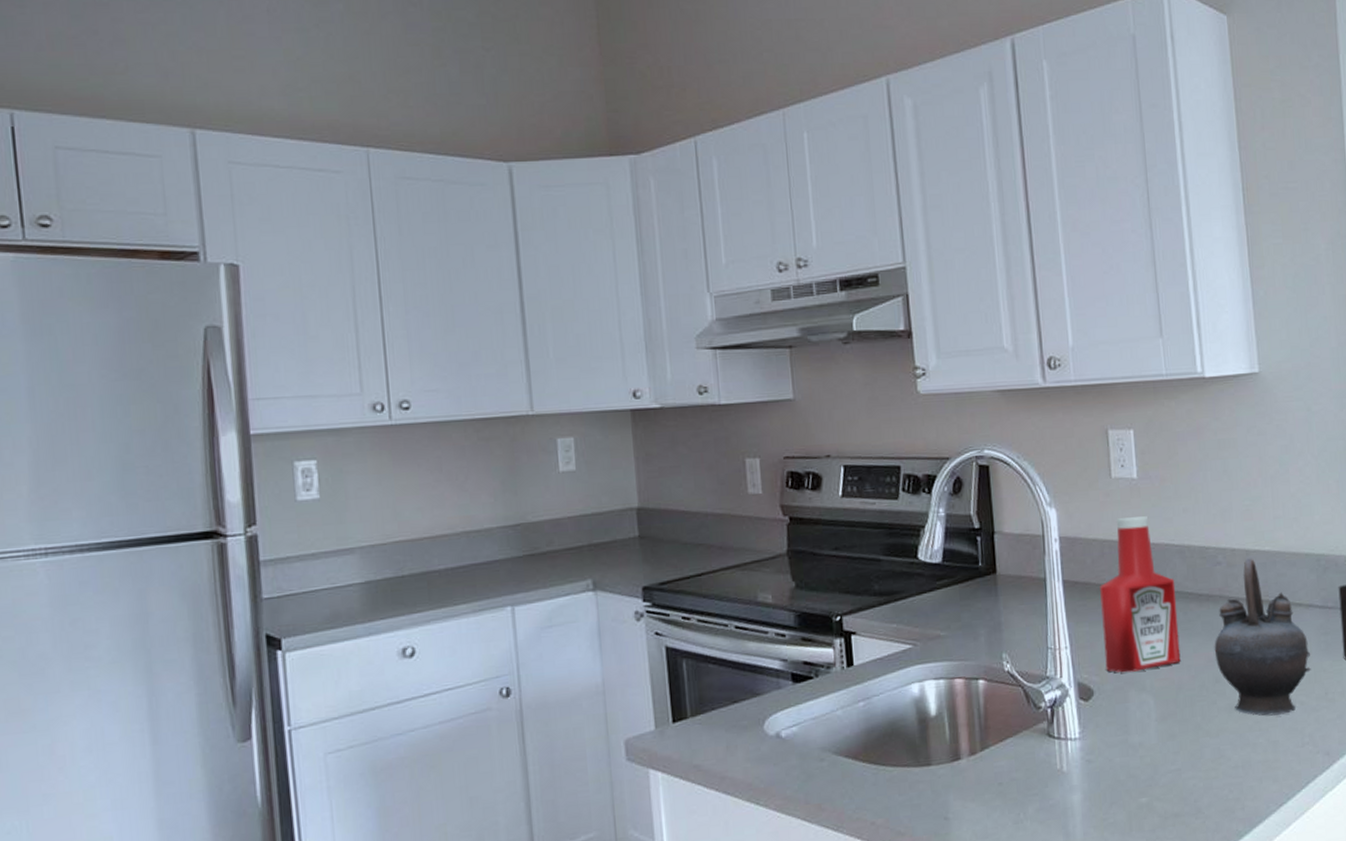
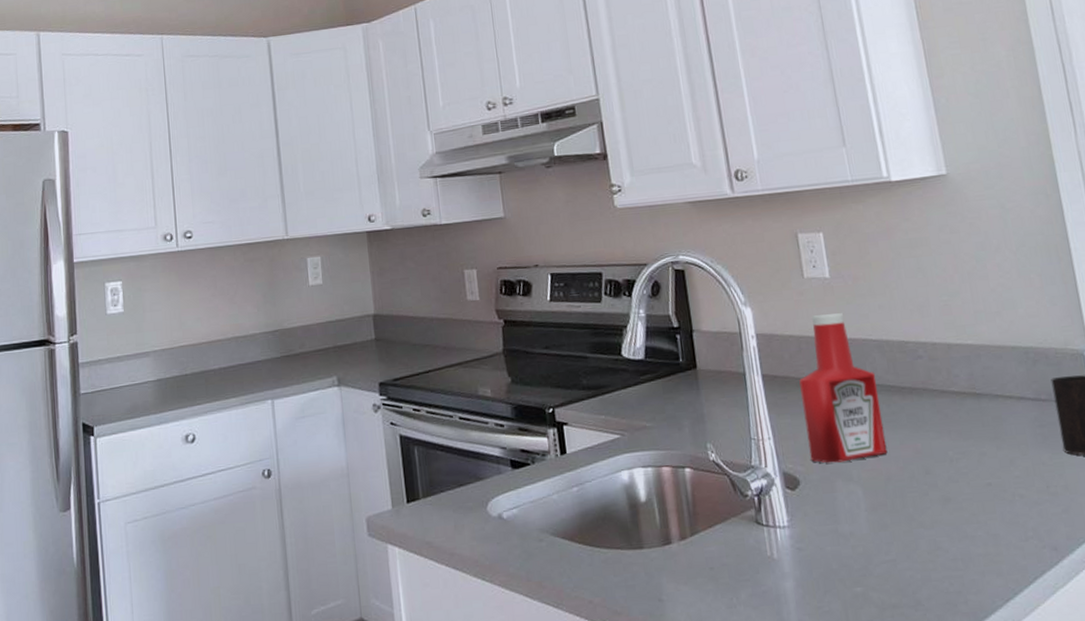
teapot: present [1214,558,1311,716] -> none [921,351,1029,509]

